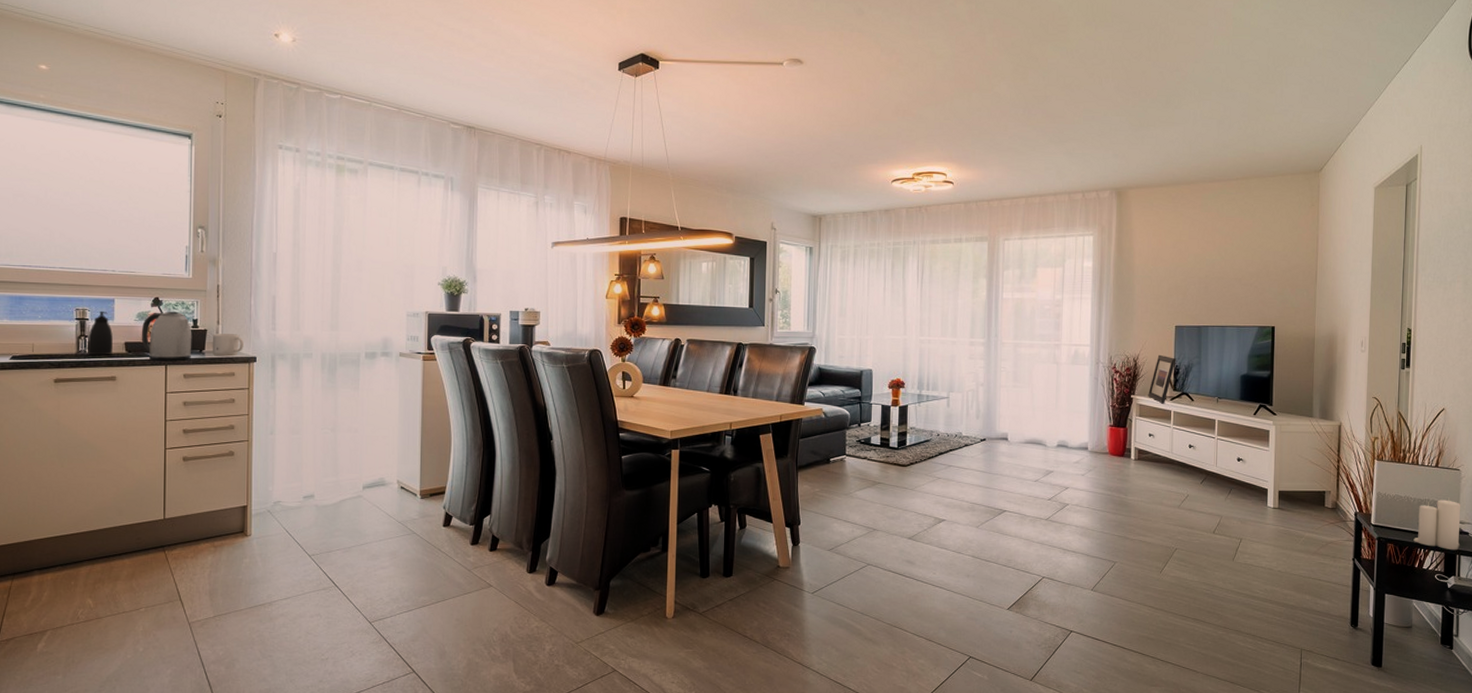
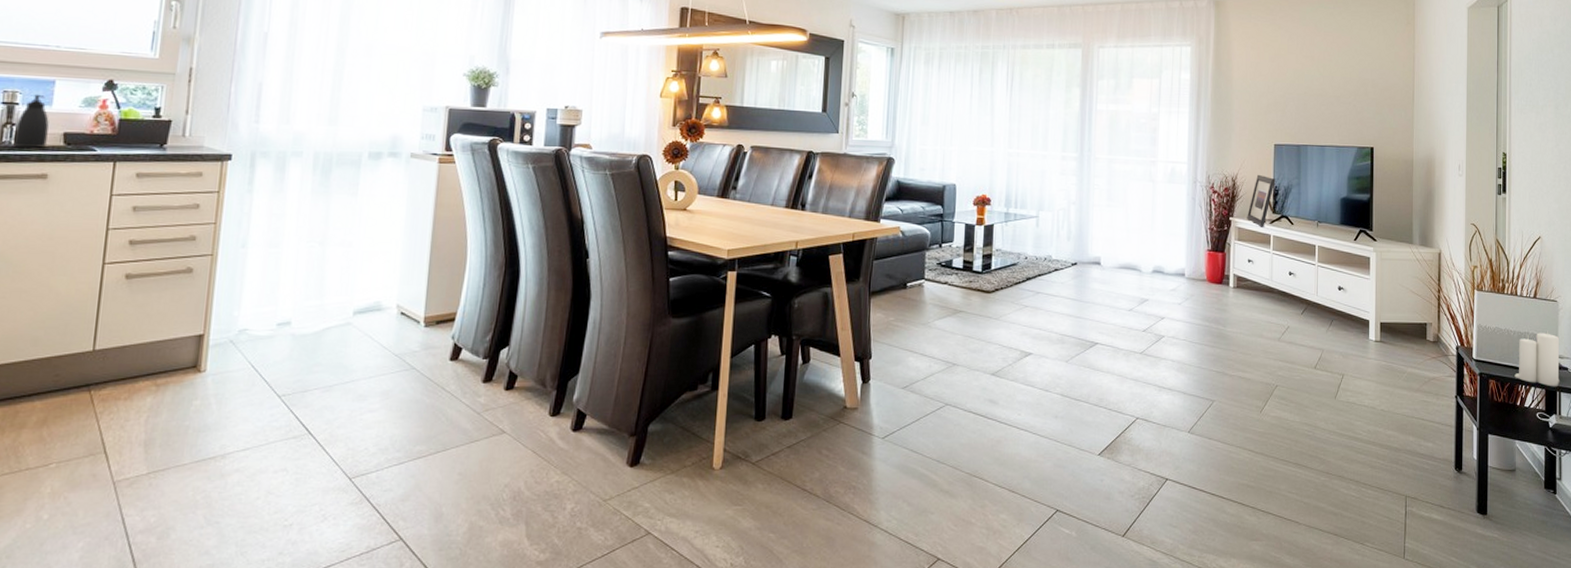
kettle: present [141,311,192,362] -> none [85,97,153,158]
mug: present [212,333,244,357] -> none [175,125,217,153]

